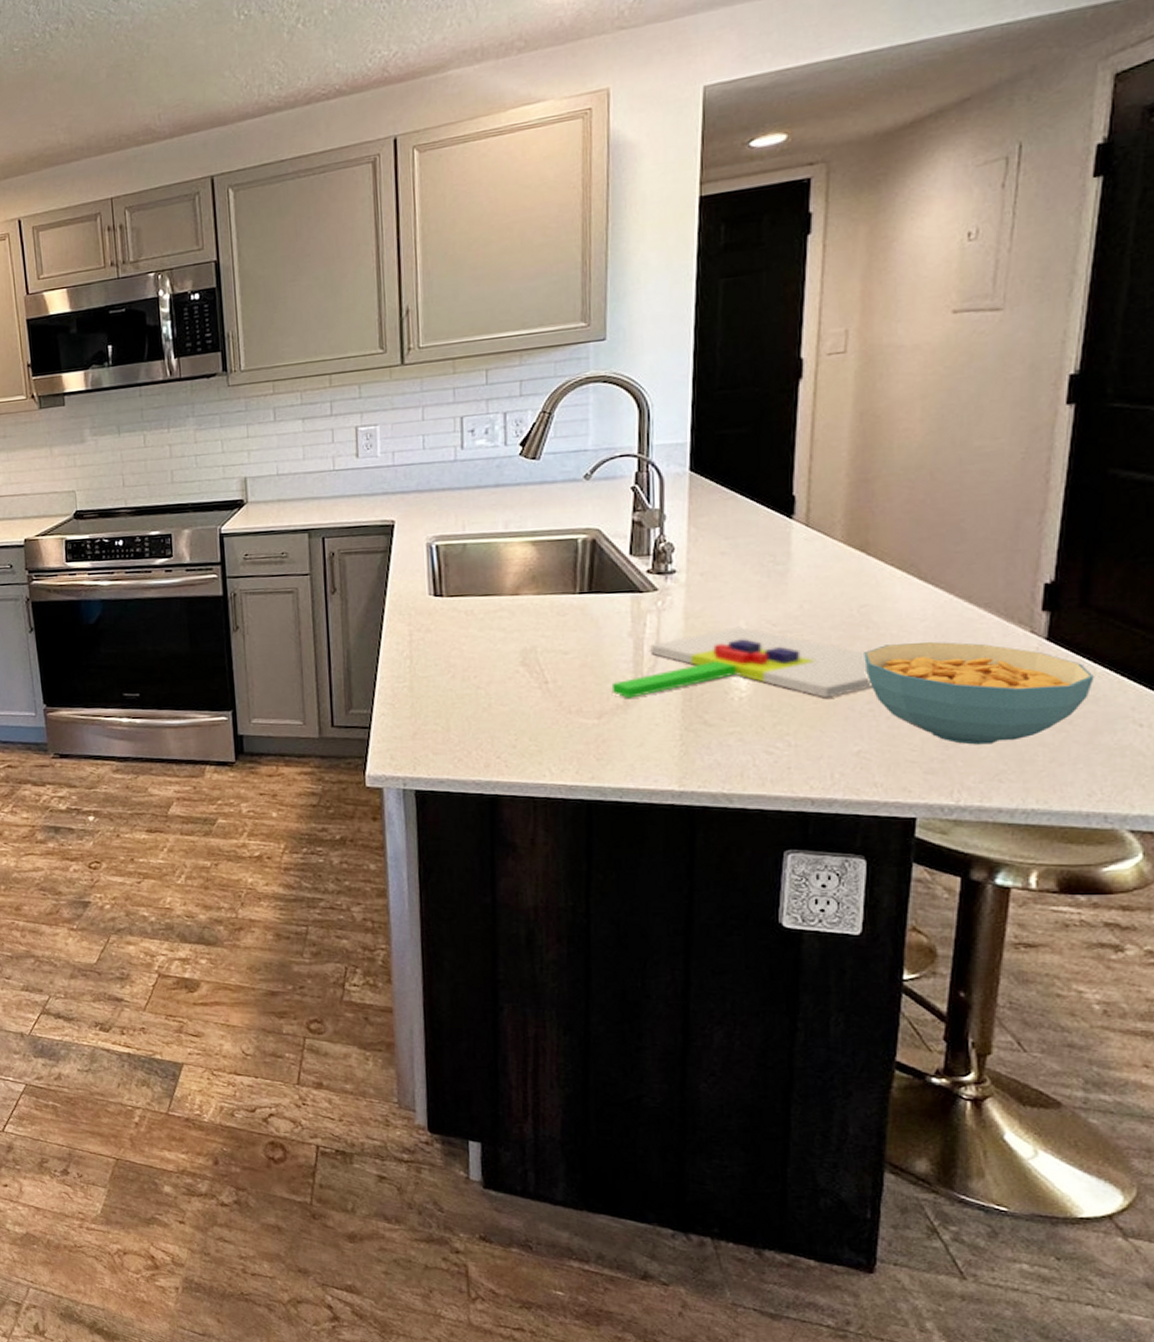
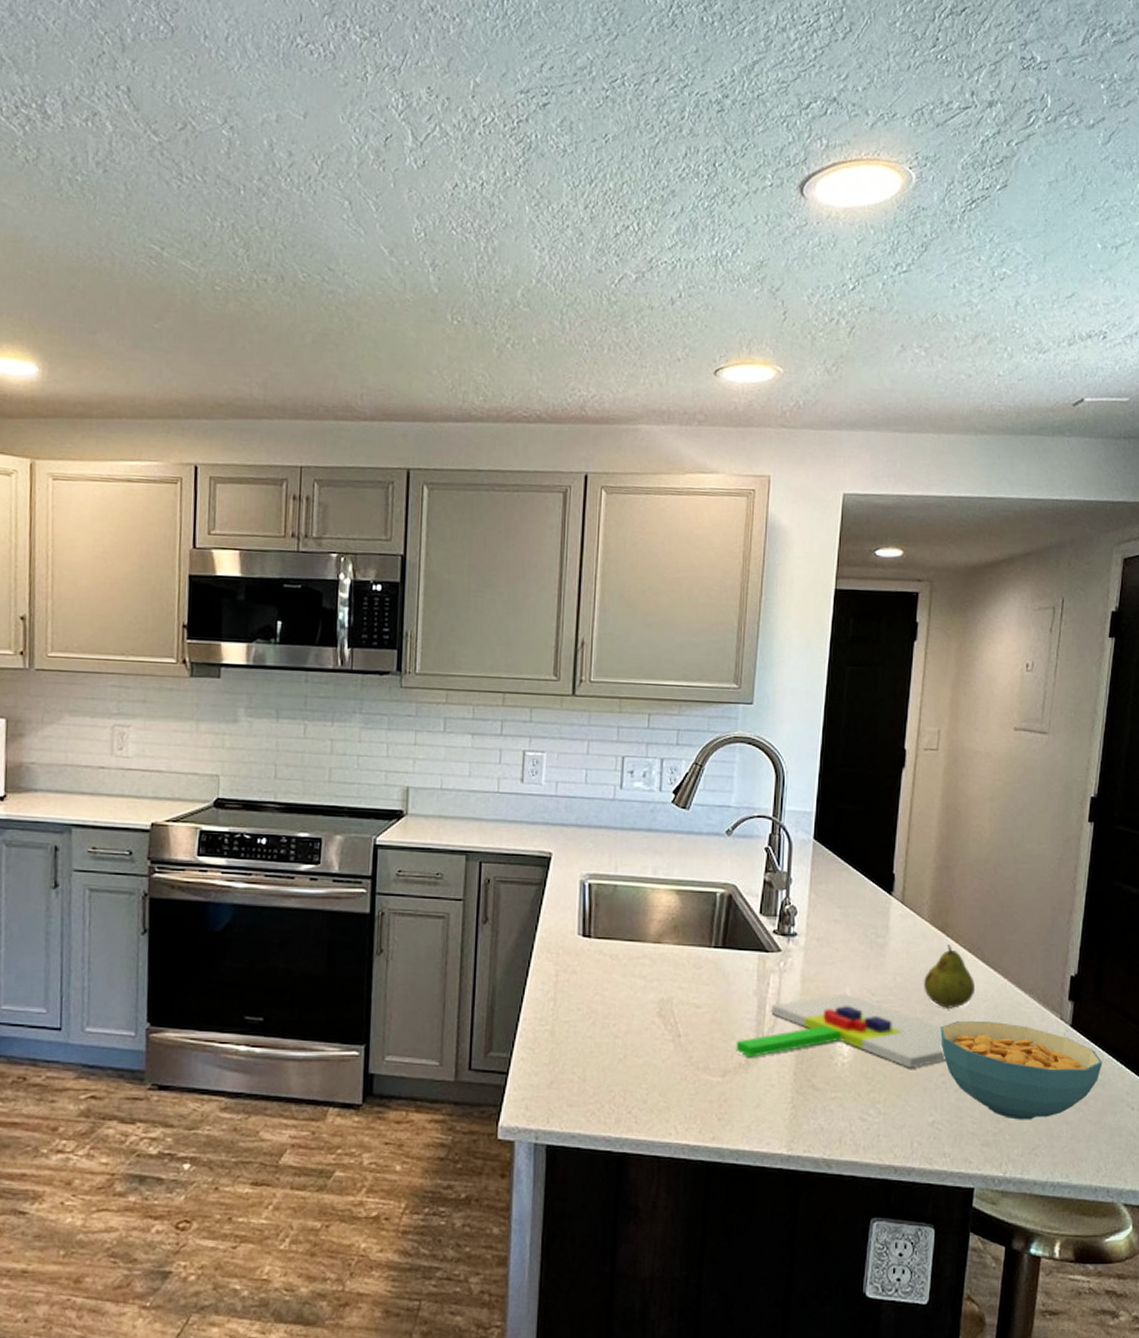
fruit: none [838,564,908,632] -> present [923,945,975,1008]

